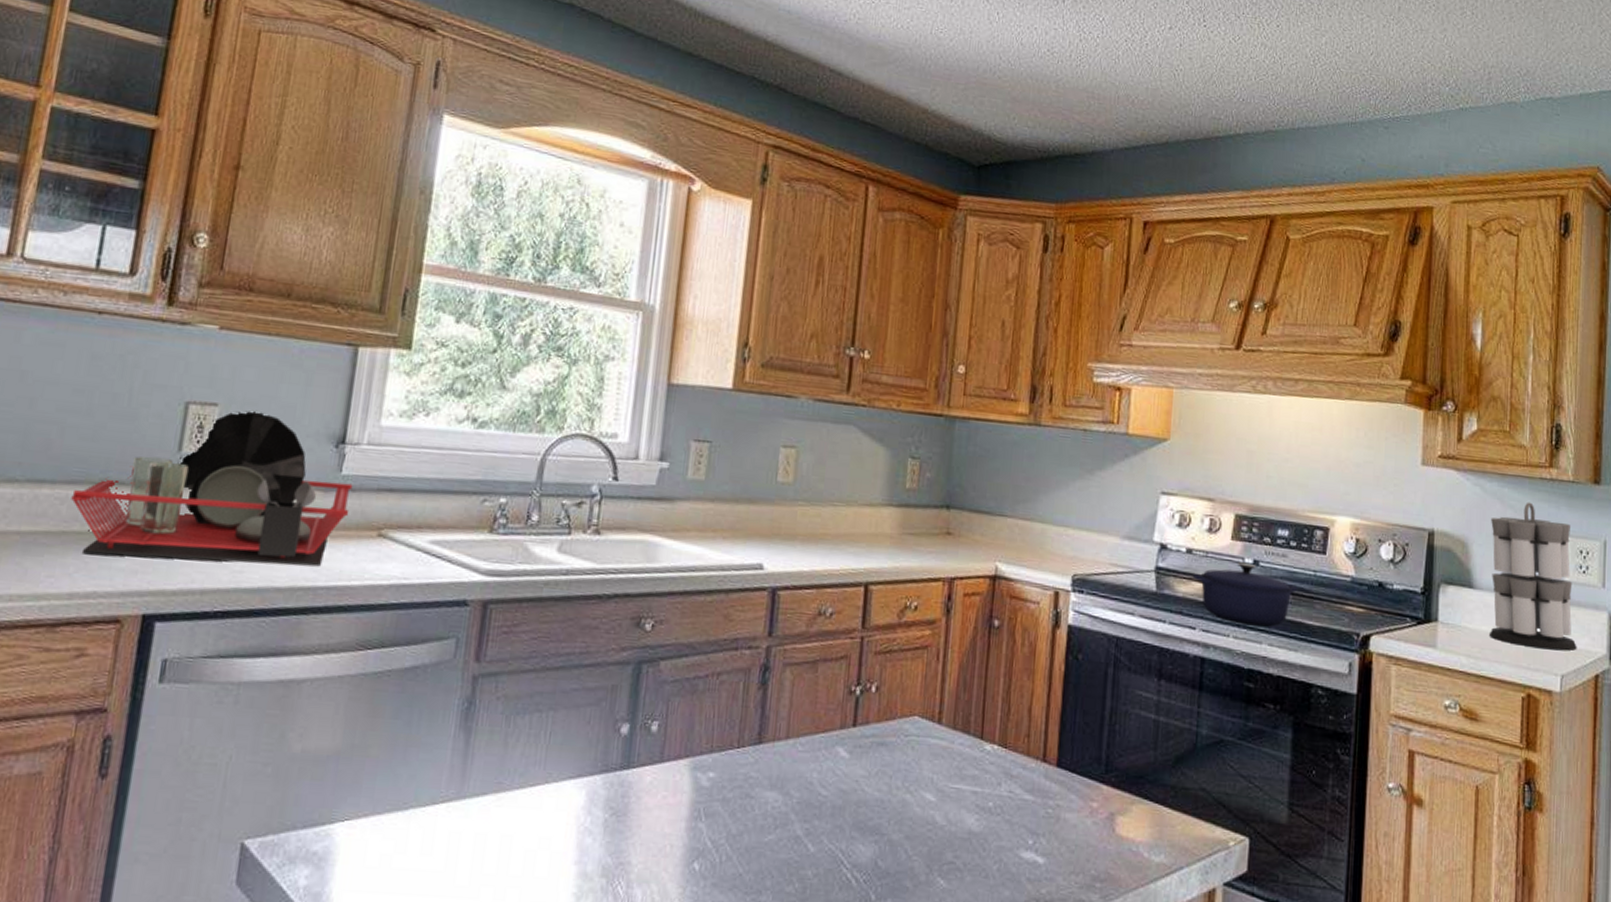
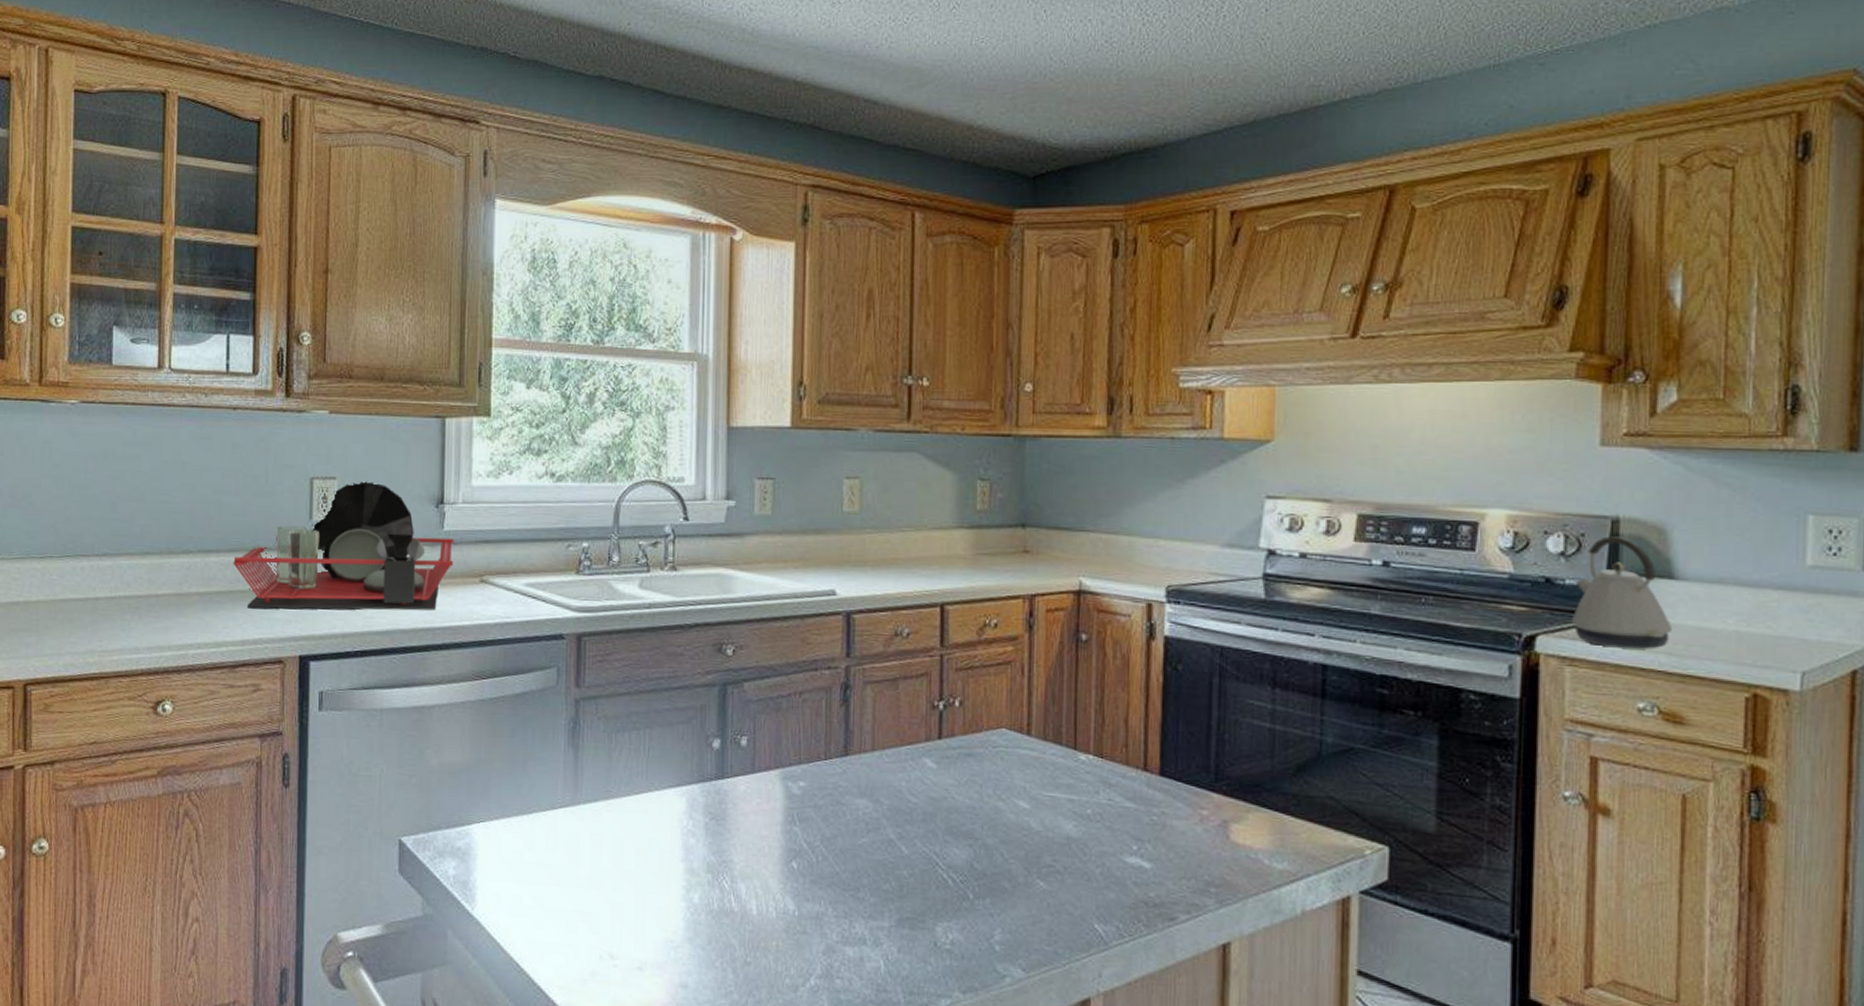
cooking pot: present [1192,562,1298,628] -> none [1307,564,1440,632]
kettle: none [1397,547,1470,652] -> present [1571,536,1672,650]
spice rack: present [1490,502,1577,651] -> none [1699,478,1825,645]

